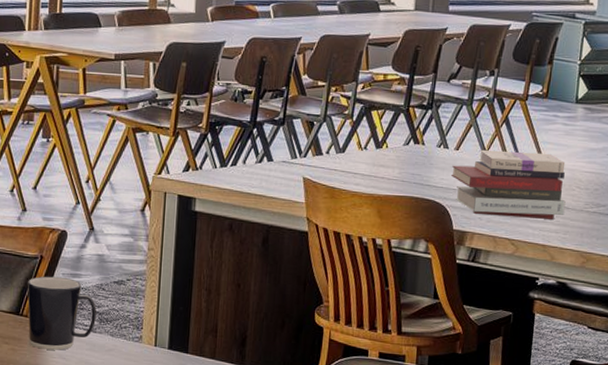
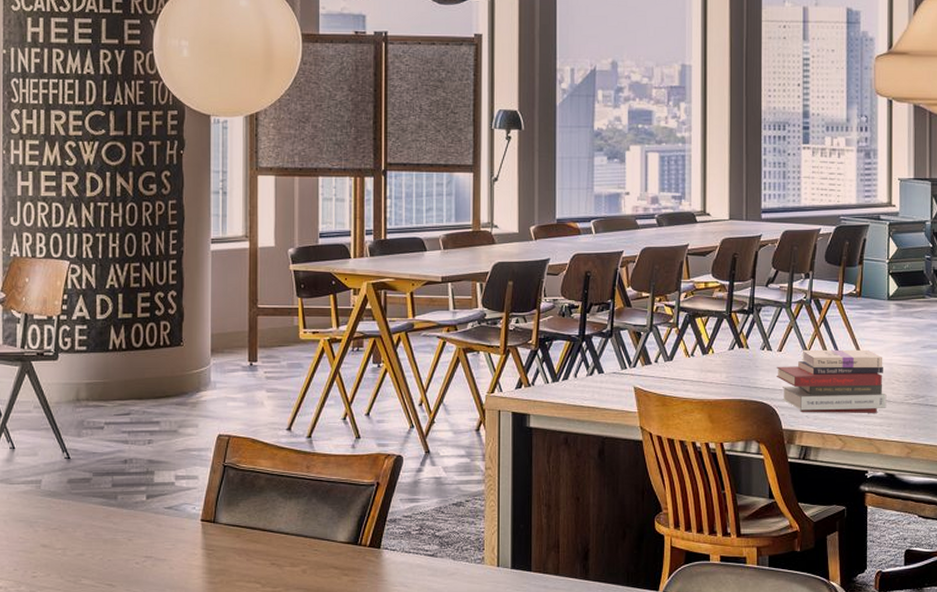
mug: present [27,276,97,350] -> none [364,503,436,578]

